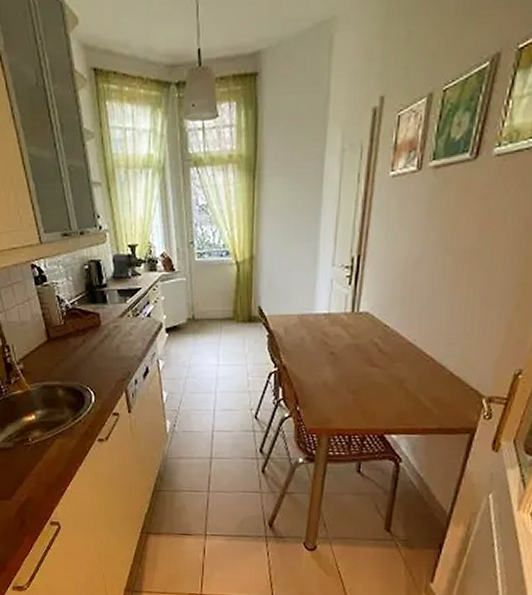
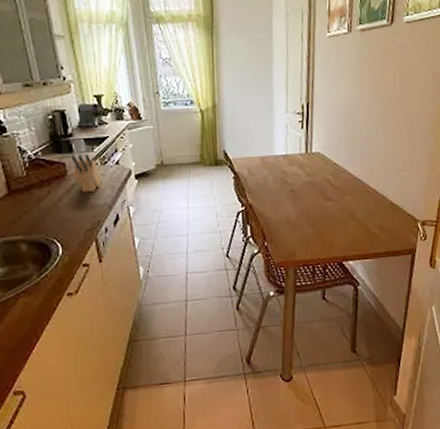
knife block: none [105,305,134,344] -> present [72,154,103,193]

